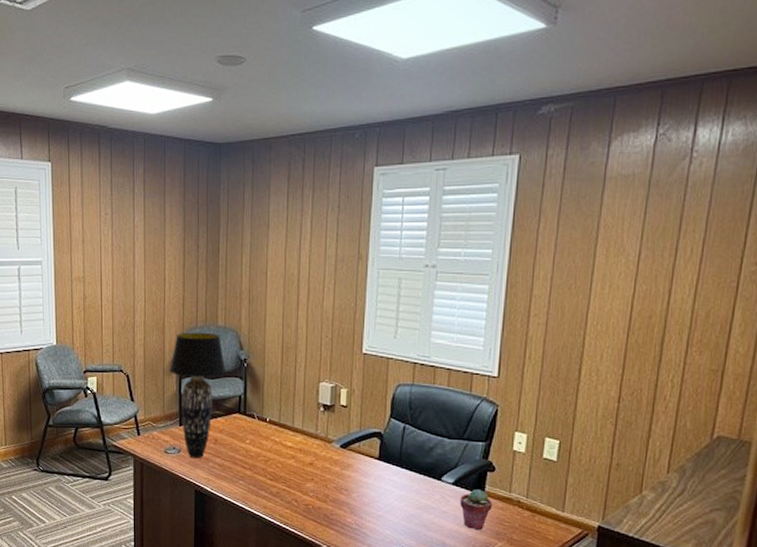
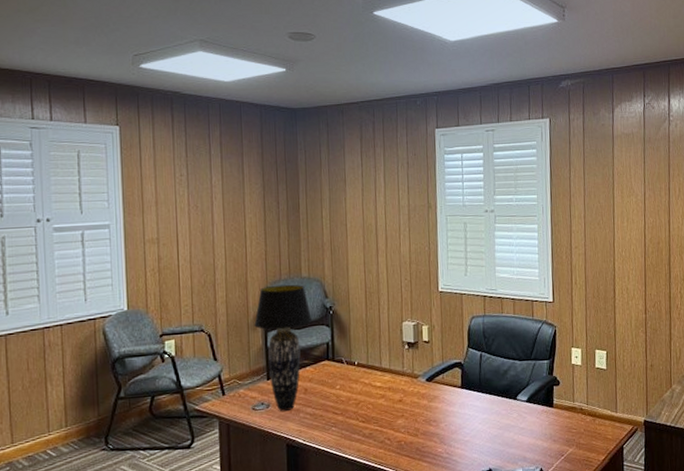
potted succulent: present [460,489,493,531] -> none [534,403,561,441]

